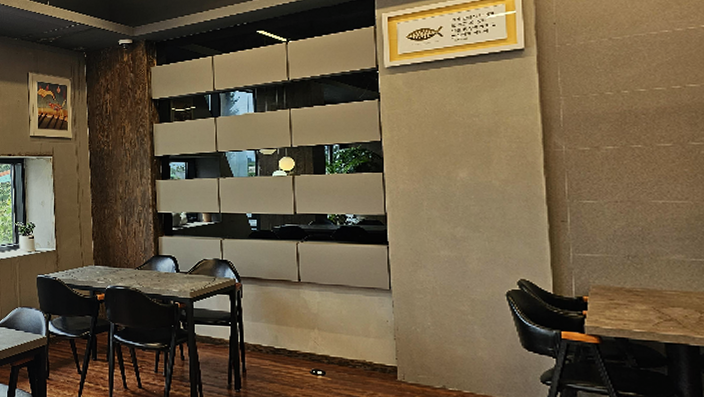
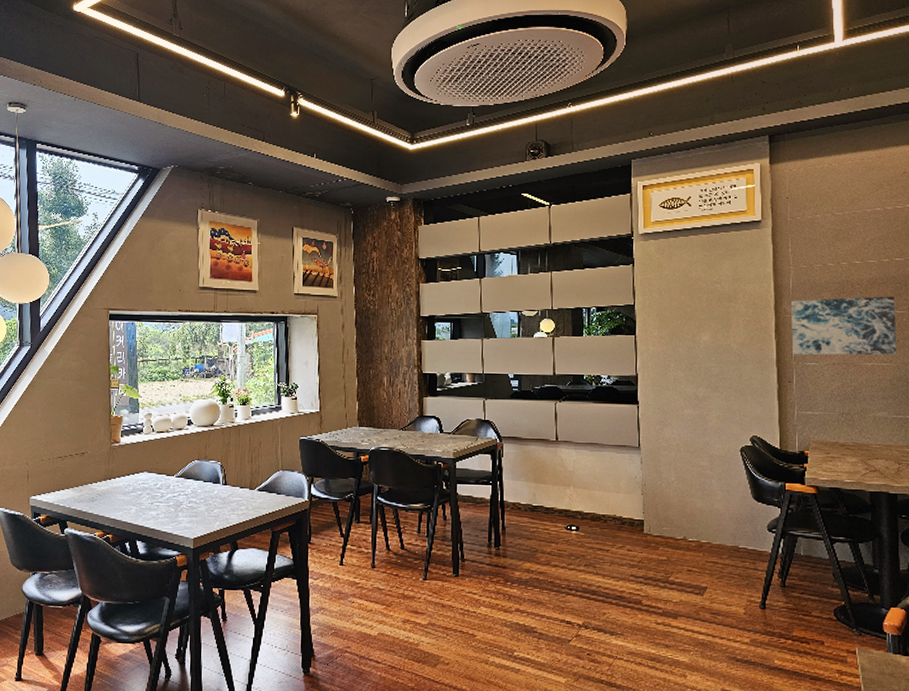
wall art: none [563,126,694,193] -> present [791,296,897,355]

